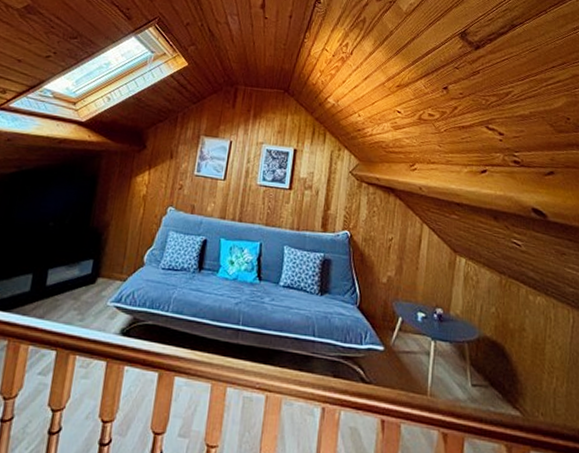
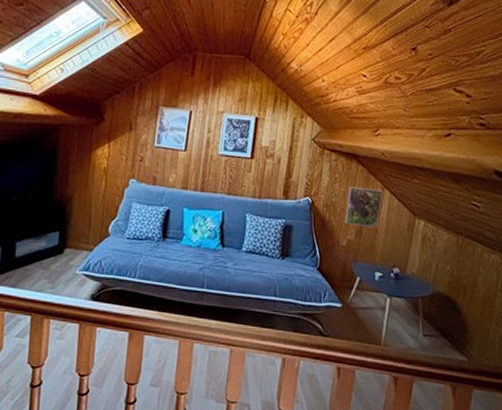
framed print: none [384,221,422,265] -> present [344,187,384,228]

